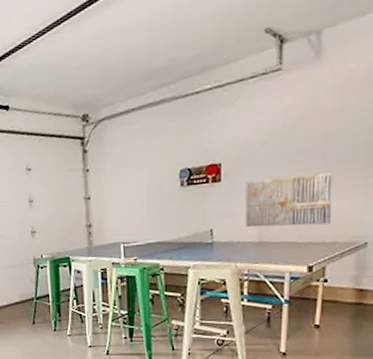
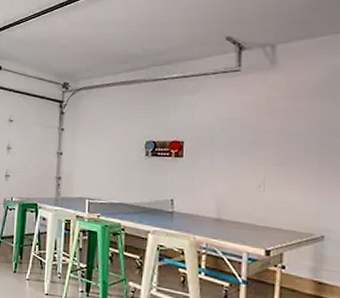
wall art: present [245,172,332,228] -> none [204,161,288,212]

